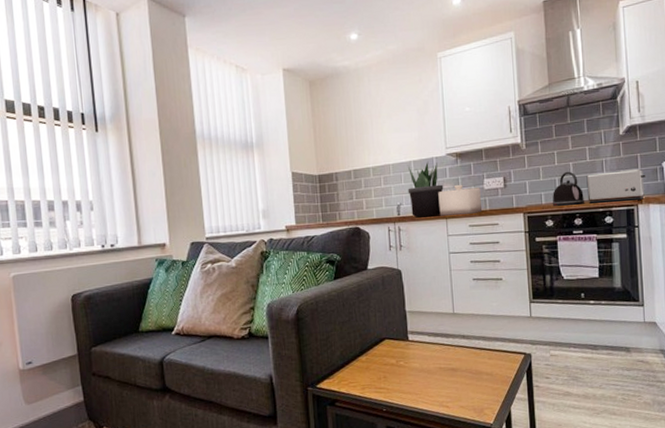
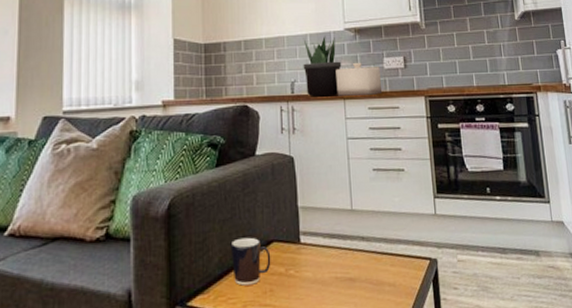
mug: none [349,335,384,373] -> present [230,237,271,286]
kettle: present [552,171,585,206] -> none [453,54,486,90]
toaster: present [586,168,646,204] -> none [486,55,542,90]

